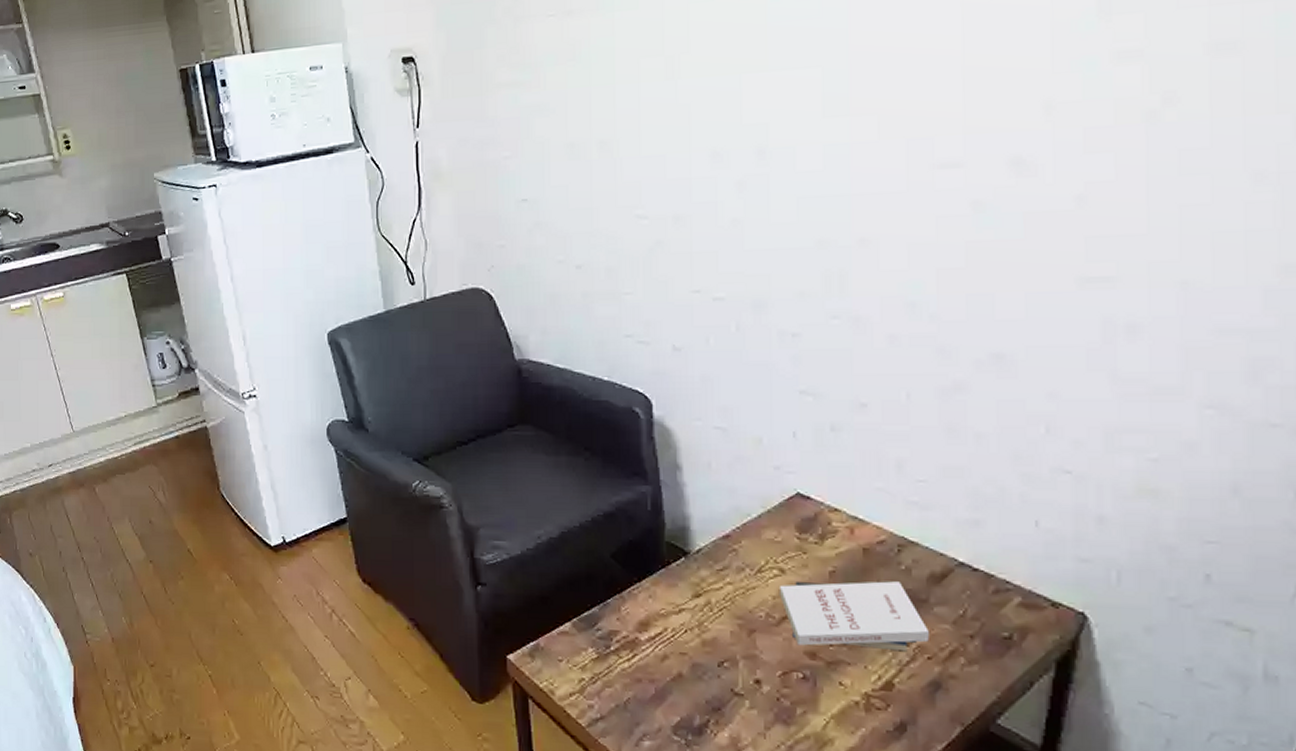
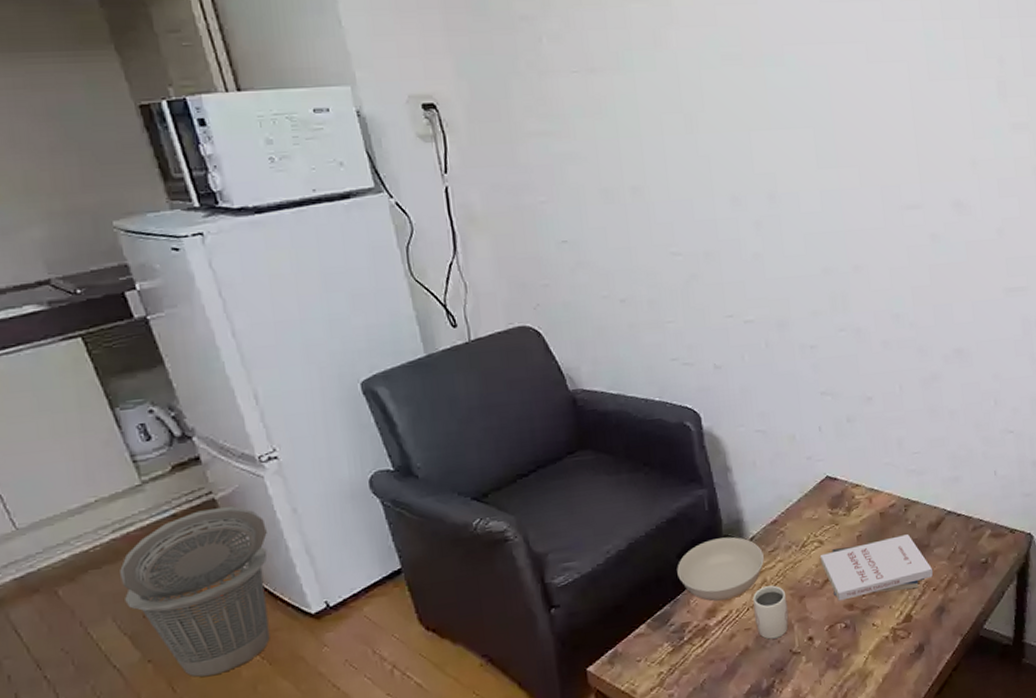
laundry basket: none [137,435,243,585] -> present [120,505,270,677]
bowl: none [610,544,710,615] -> present [677,536,764,602]
mug: none [692,609,734,672] -> present [753,585,789,640]

